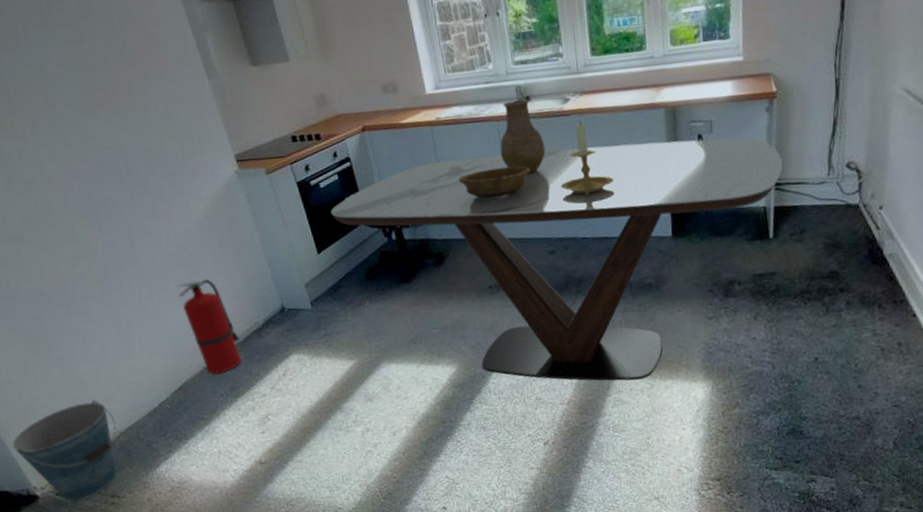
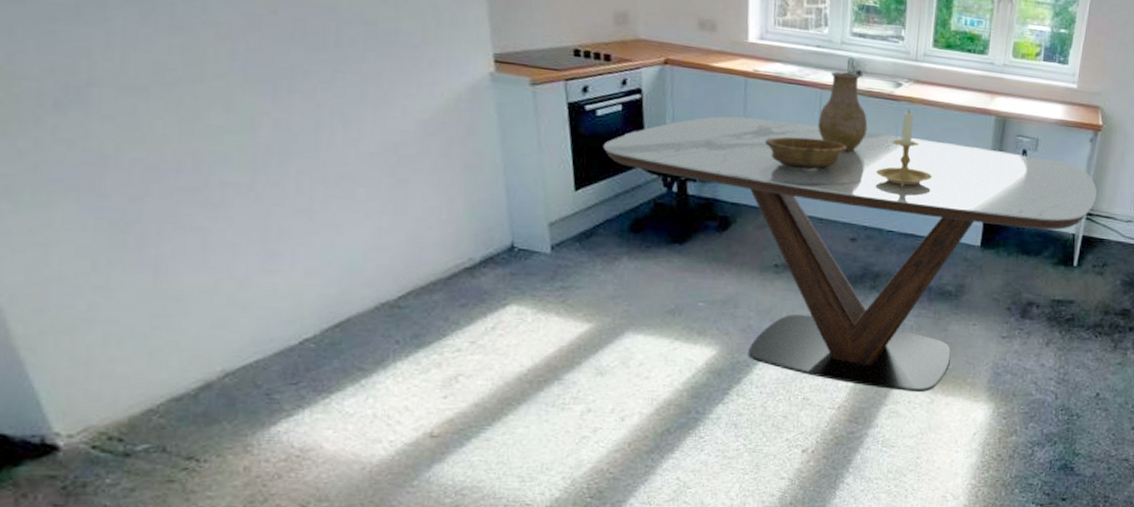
bucket: present [12,399,118,503] -> none [35,322,224,462]
fire extinguisher: present [177,278,242,375] -> none [367,191,443,315]

